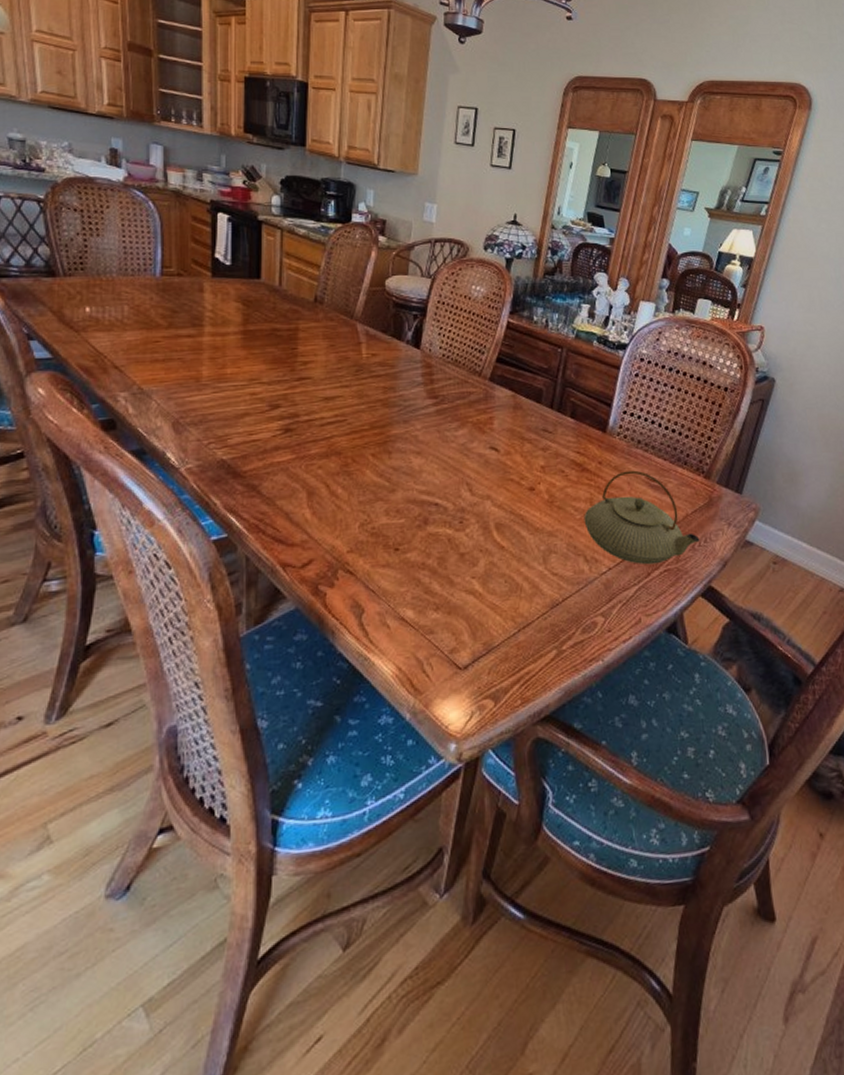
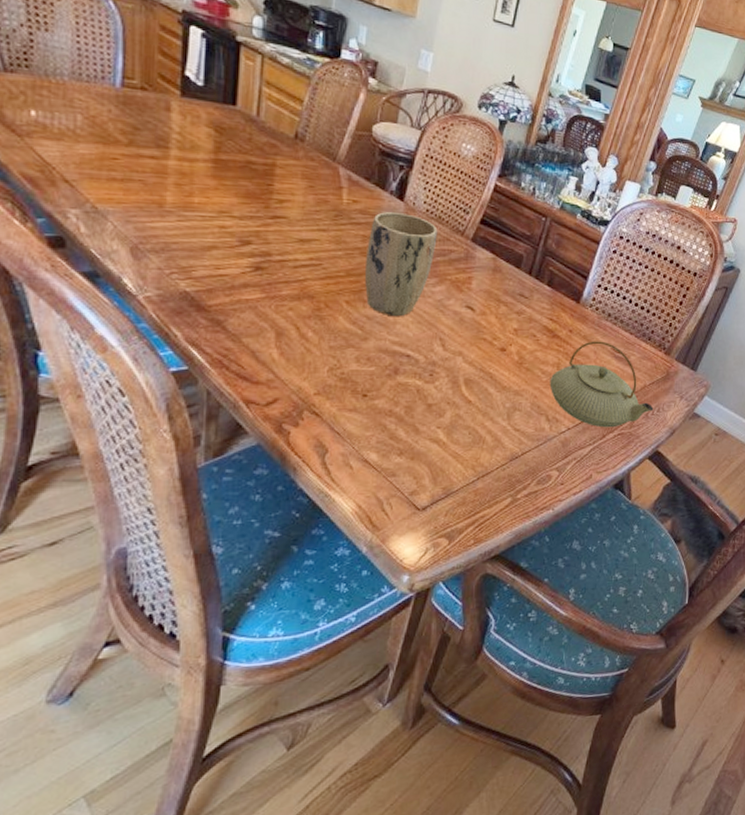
plant pot: none [387,361,456,466] -> present [364,212,438,317]

